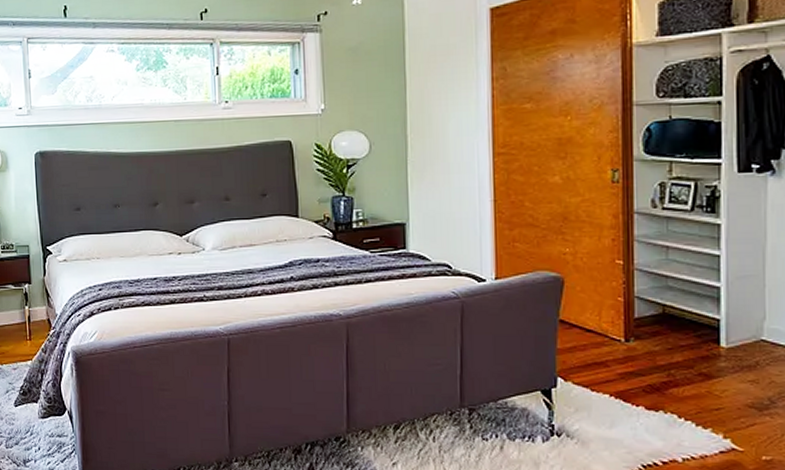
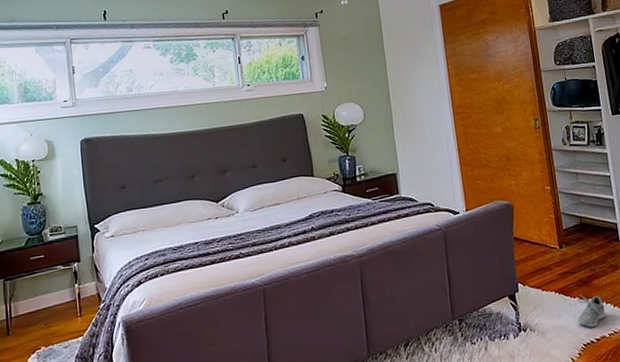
shoe: none [638,404,682,447] -> present [577,295,606,328]

